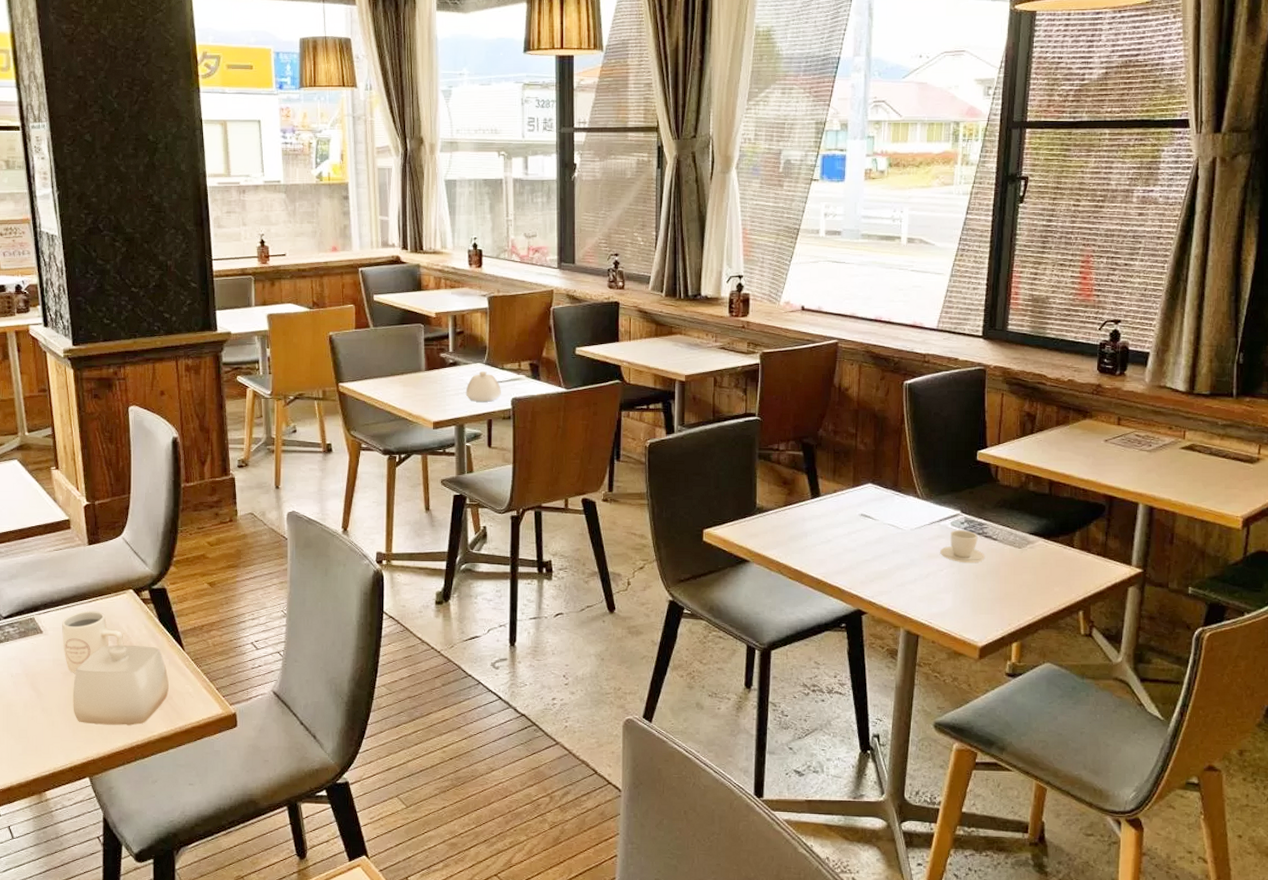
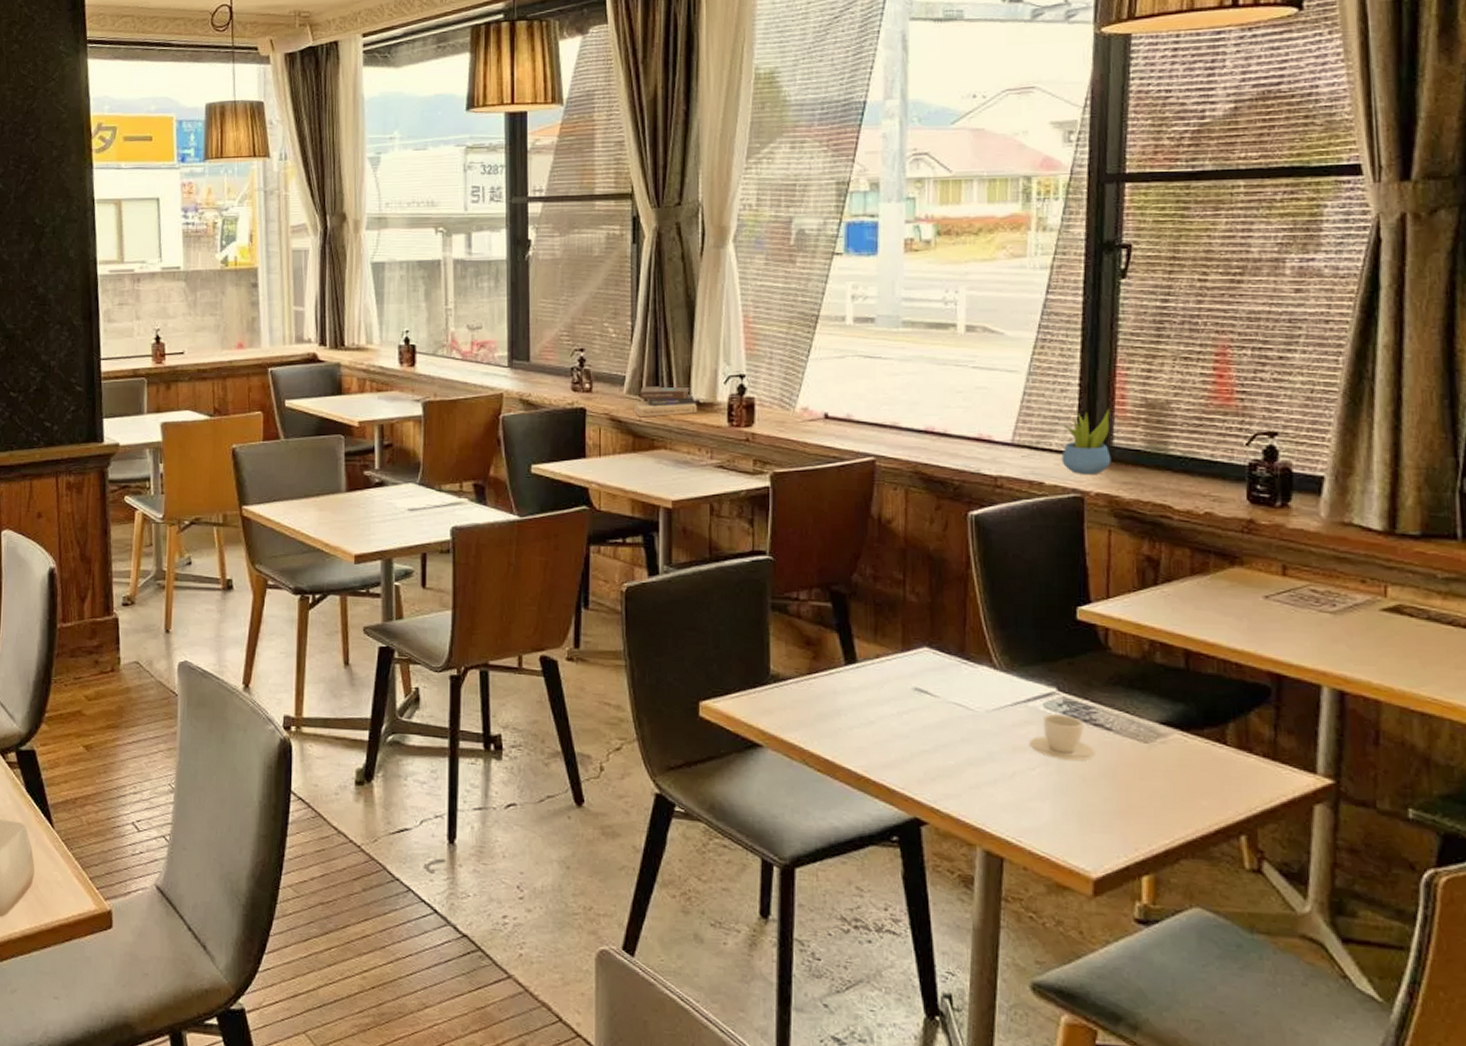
sugar bowl: present [465,371,501,402] -> none [394,493,438,531]
books: none [656,283,706,309] -> present [633,385,698,418]
succulent plant: none [971,302,1007,352] -> present [1061,408,1112,474]

